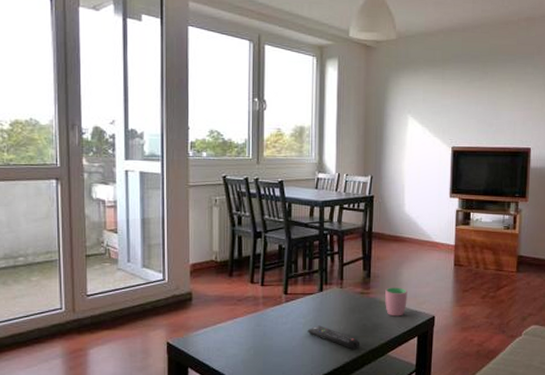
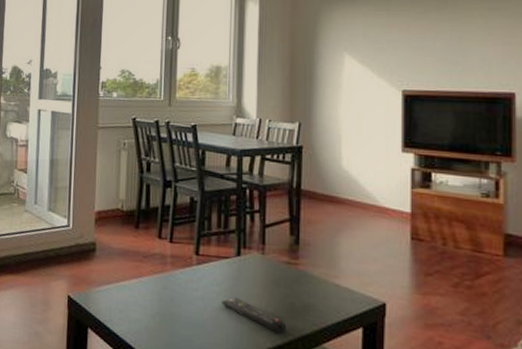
cup: present [385,287,408,317] -> none [318,259,348,298]

